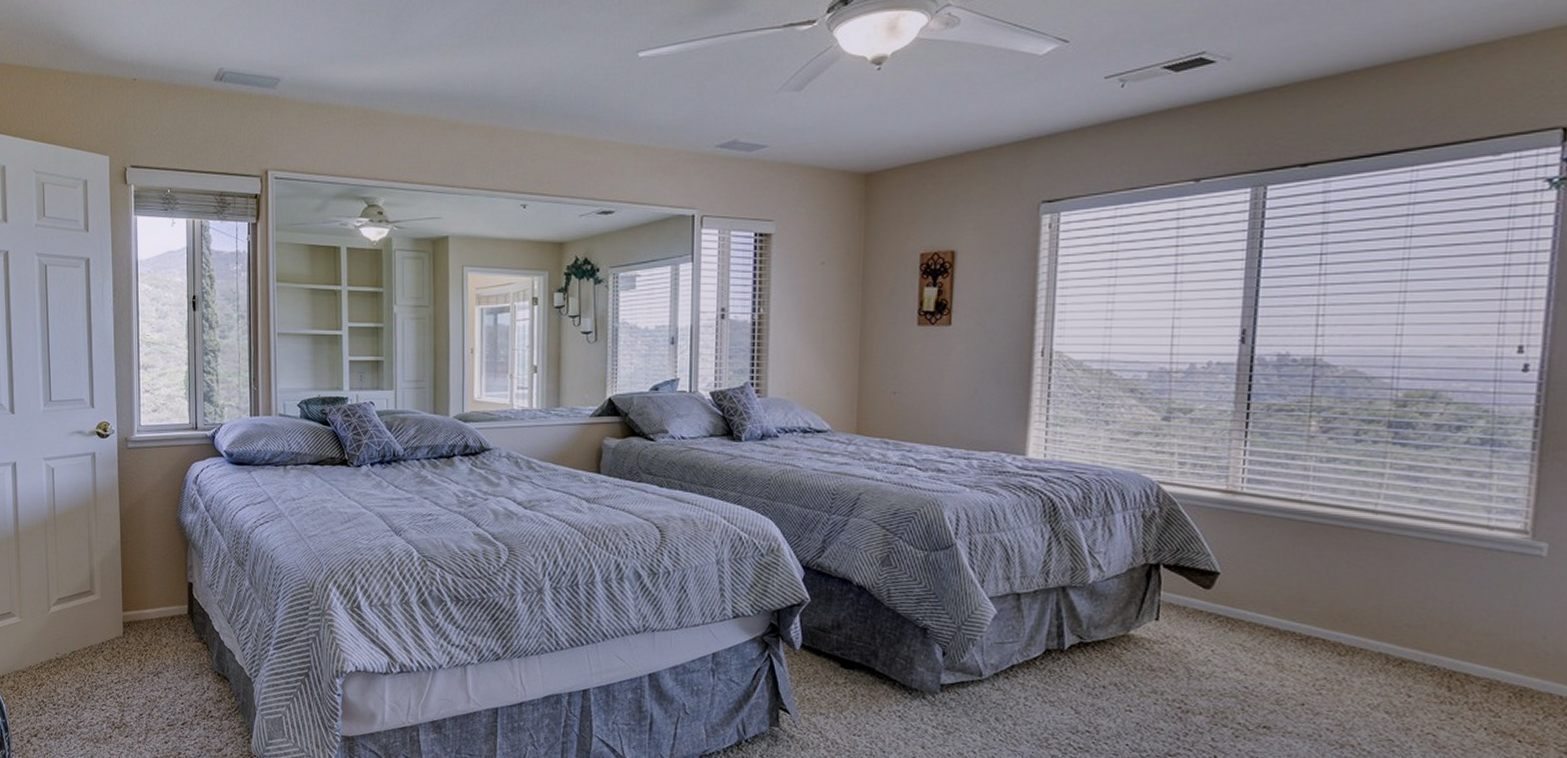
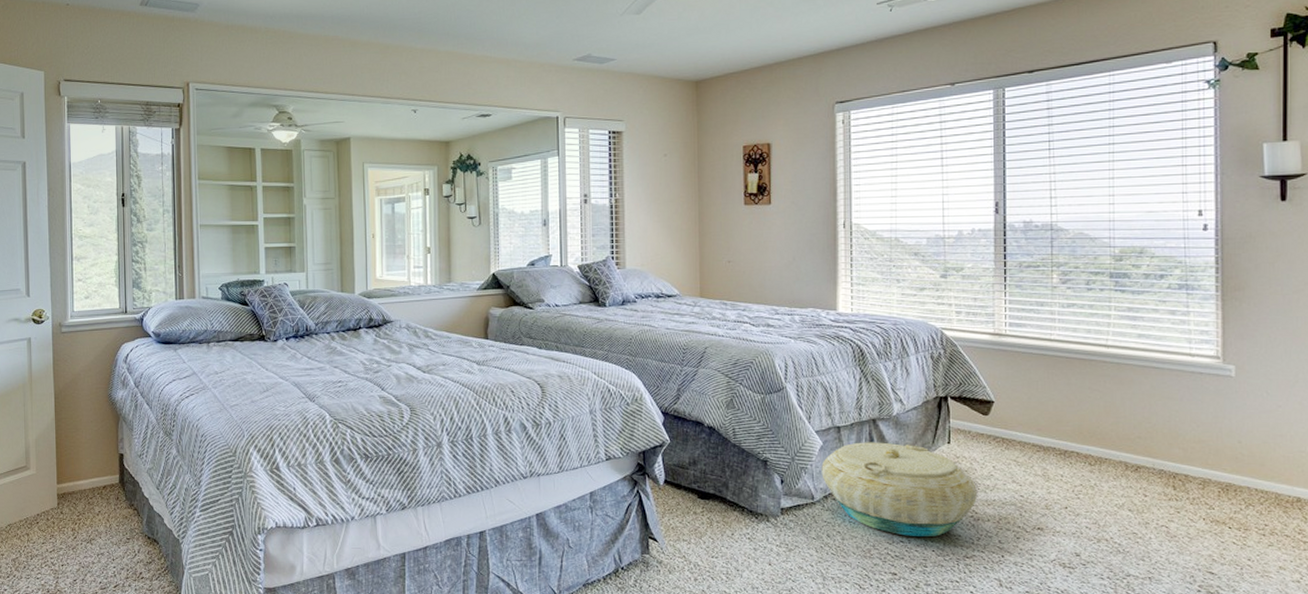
basket: none [993,613,1189,728] -> present [821,442,977,536]

